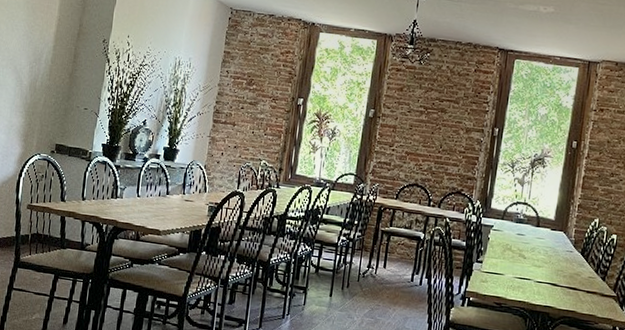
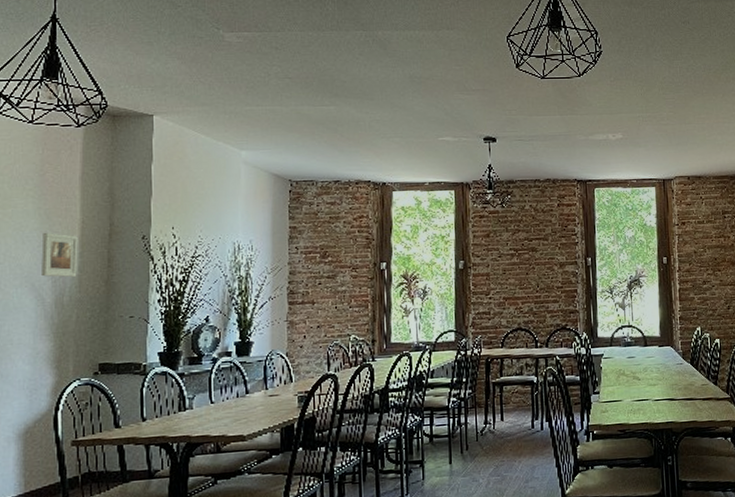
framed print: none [23,23,54,67] -> present [41,232,78,278]

